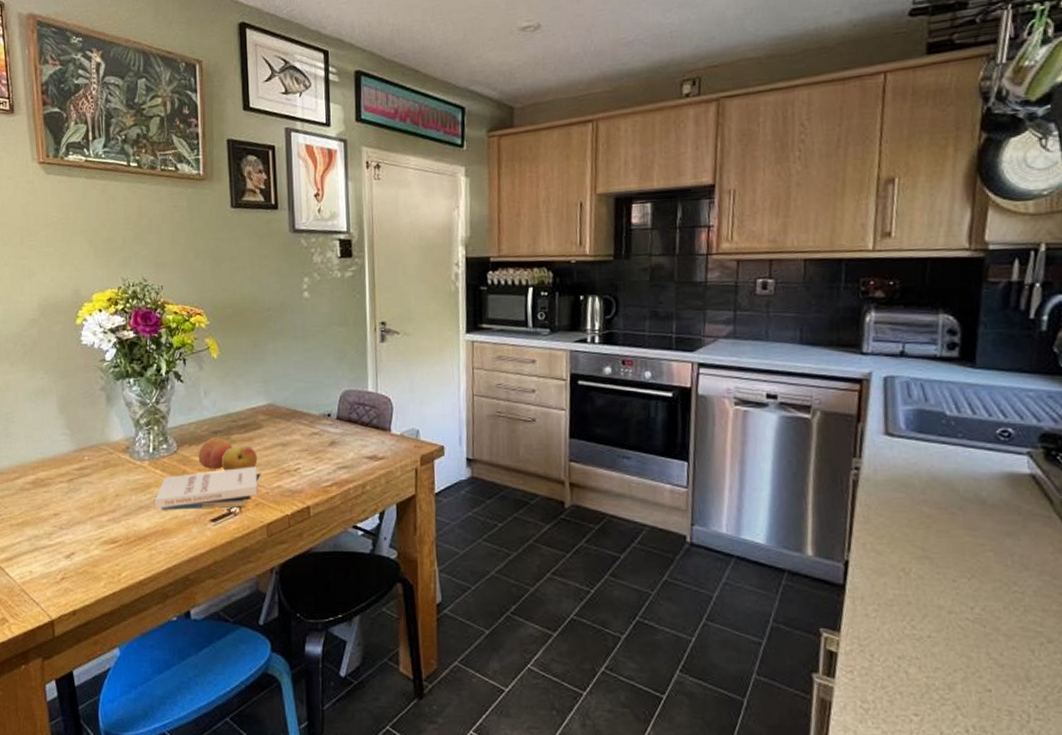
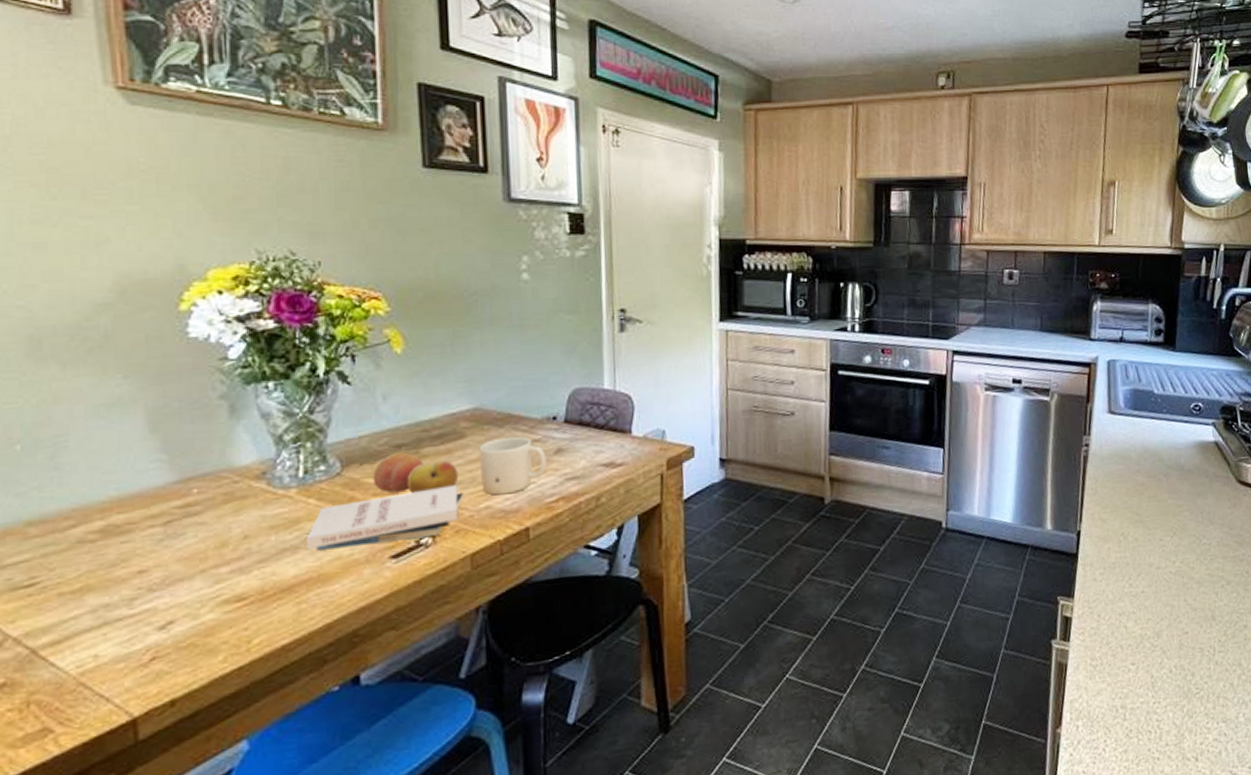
mug: none [272,429,323,477] -> present [478,436,547,496]

